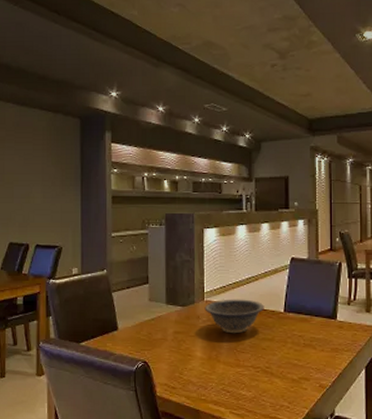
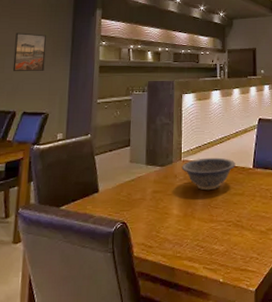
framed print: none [22,159,55,201] -> present [12,33,47,71]

